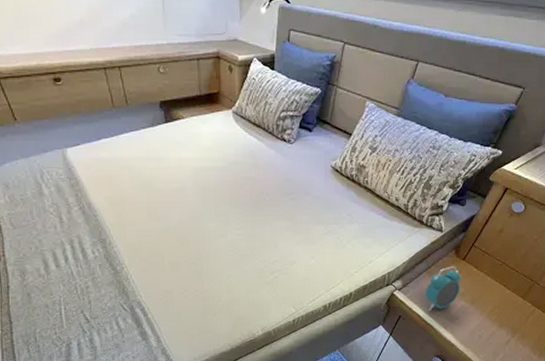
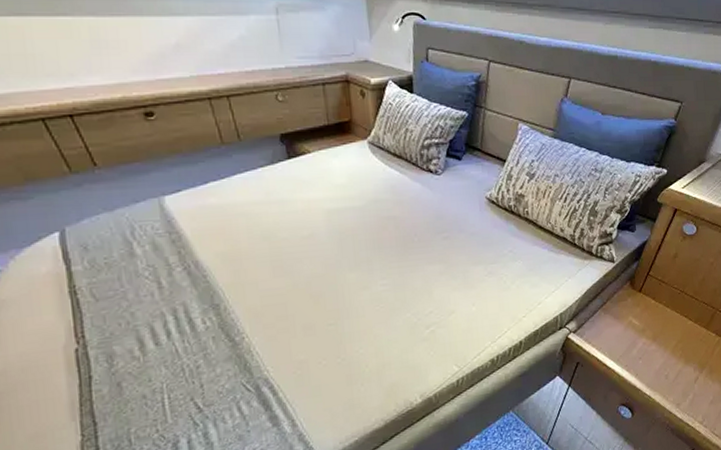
alarm clock: present [425,266,462,311] -> none [602,299,640,353]

